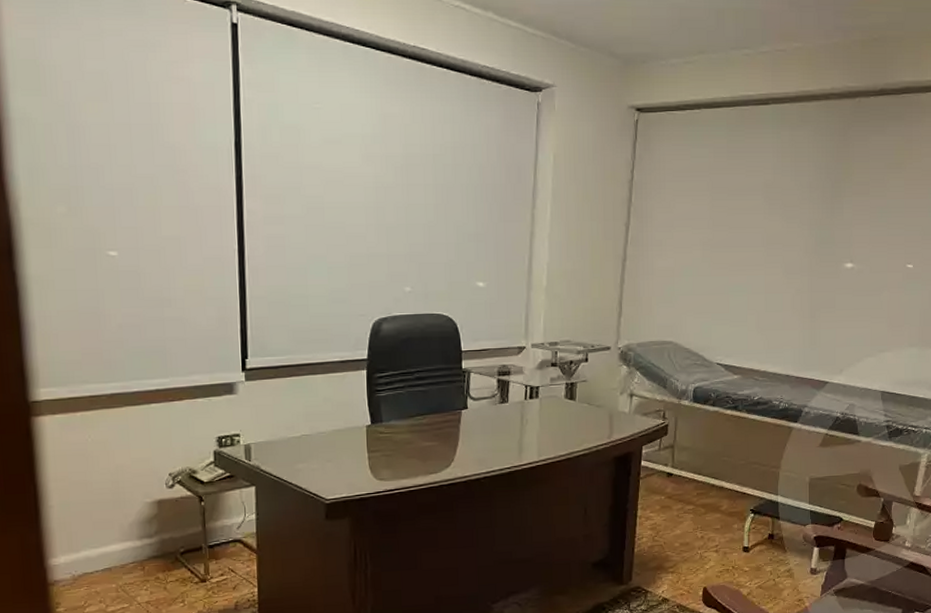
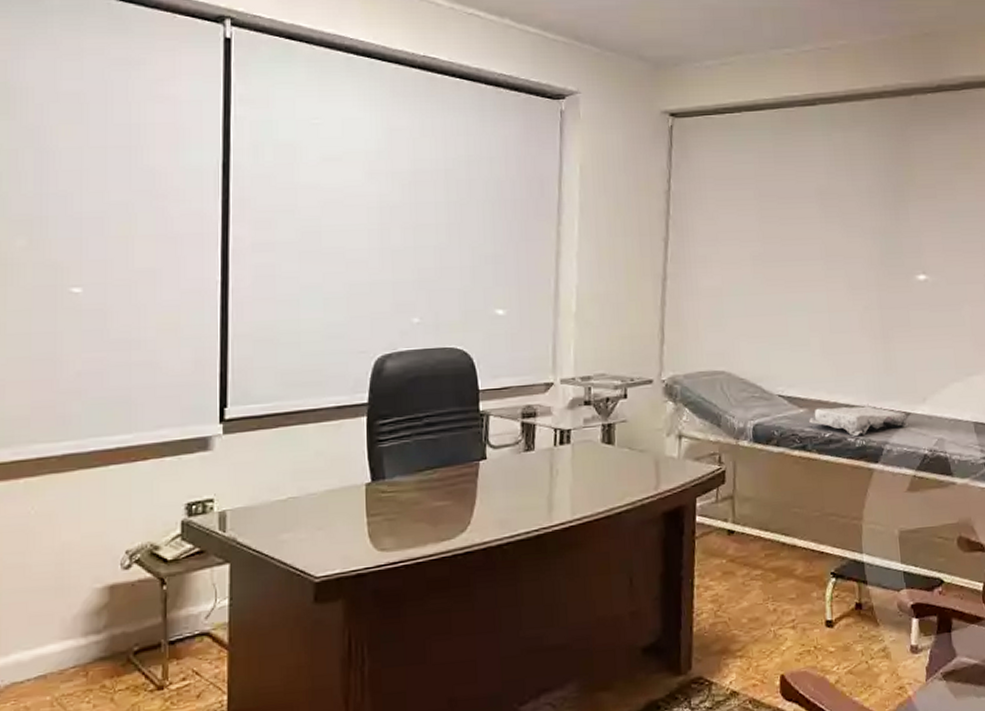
stone plaque: none [742,373,825,400] -> present [809,403,908,436]

